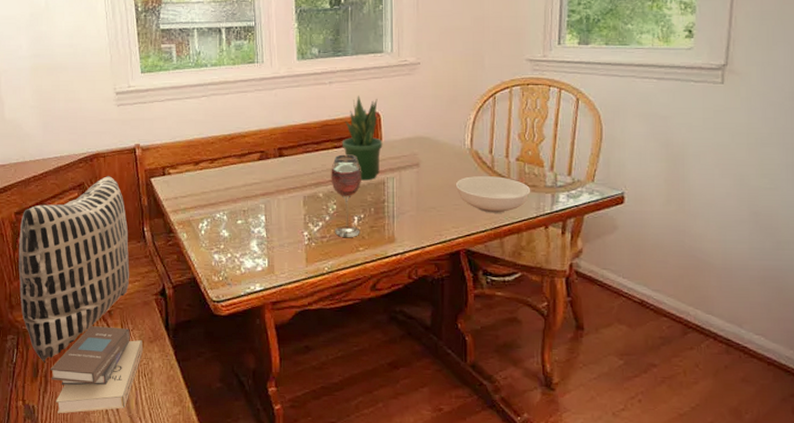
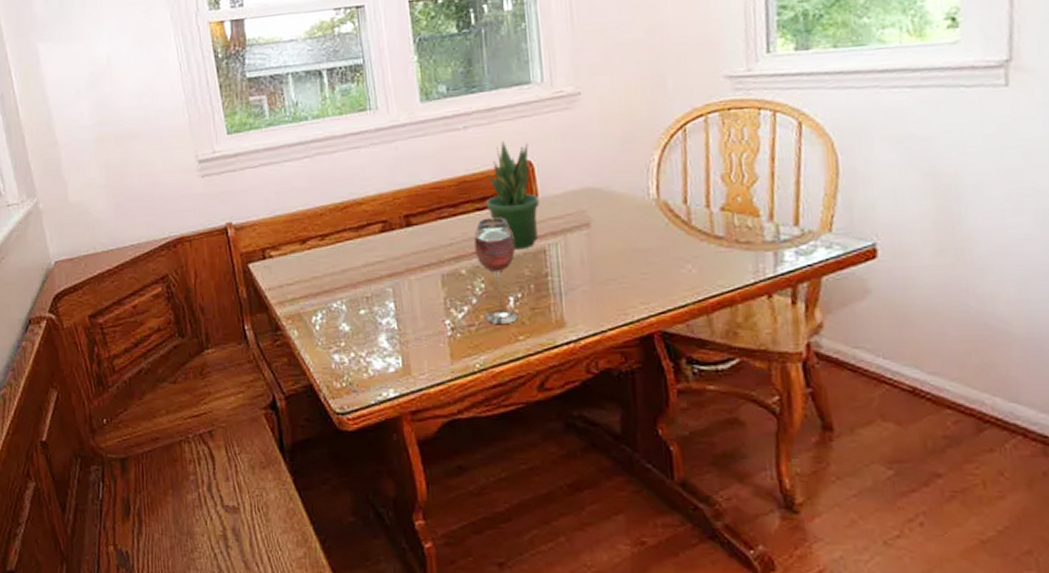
cushion: present [18,176,130,363] -> none [96,264,232,498]
books: present [50,326,144,414] -> none [143,450,255,561]
bowl: present [456,176,531,213] -> none [641,233,745,282]

